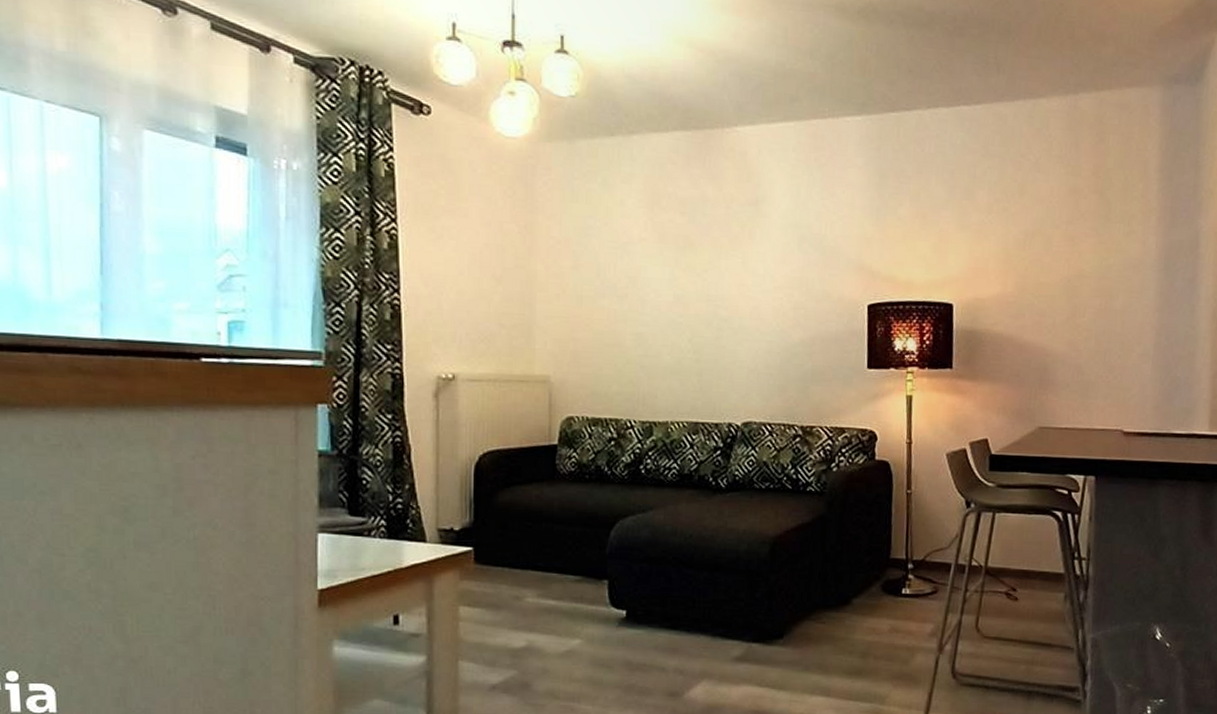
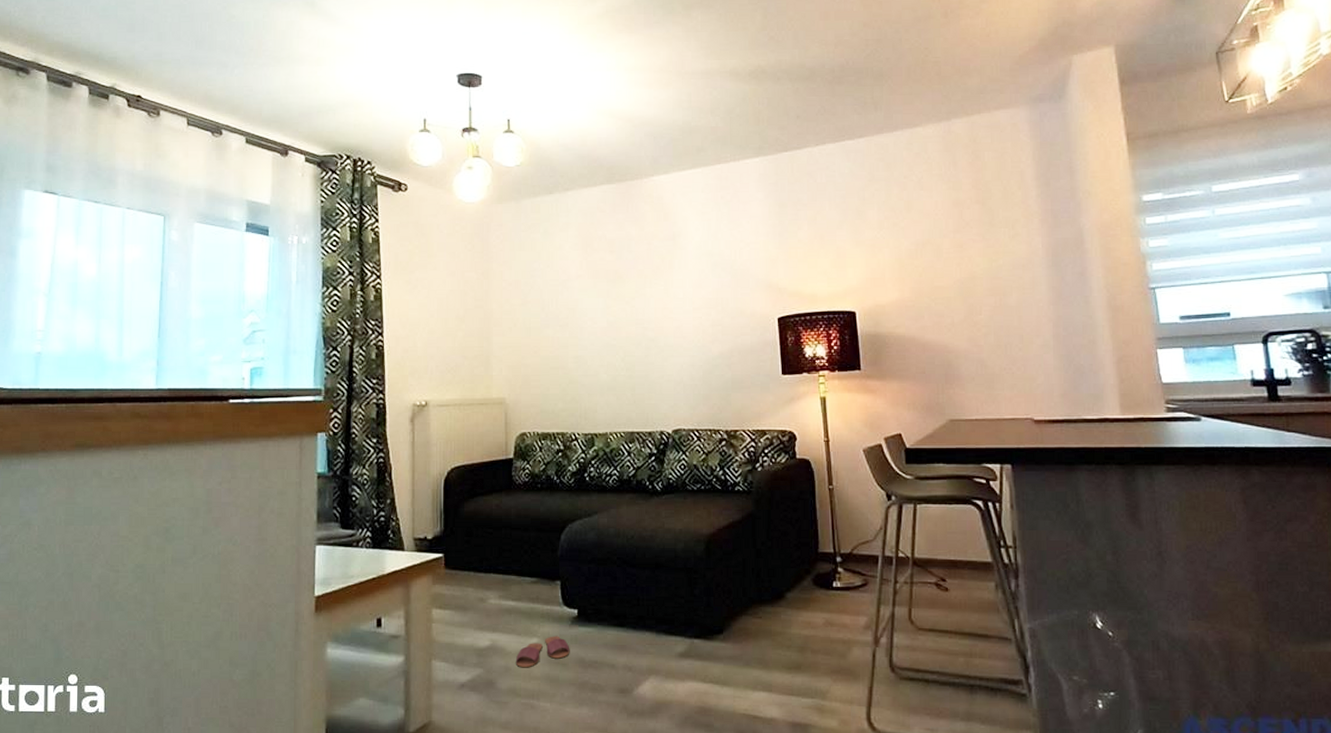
slippers: none [554,637,616,670] -> present [515,636,570,668]

